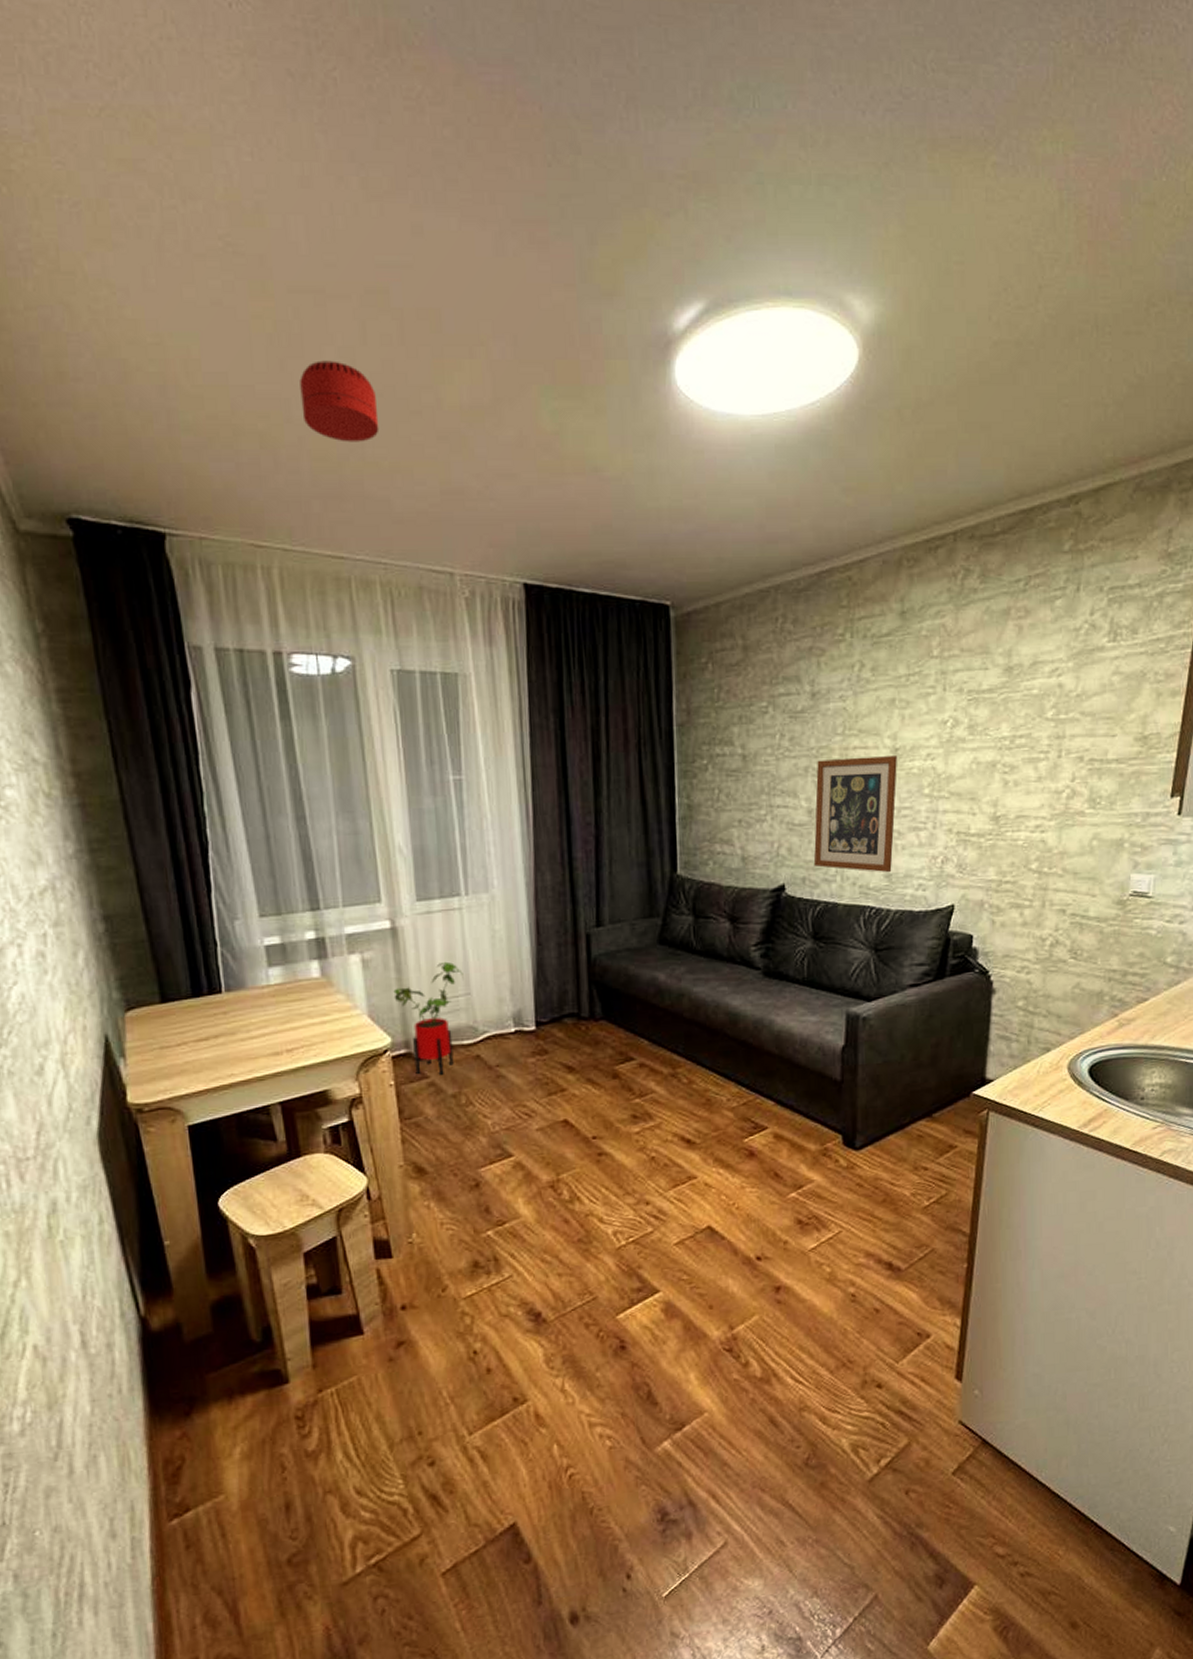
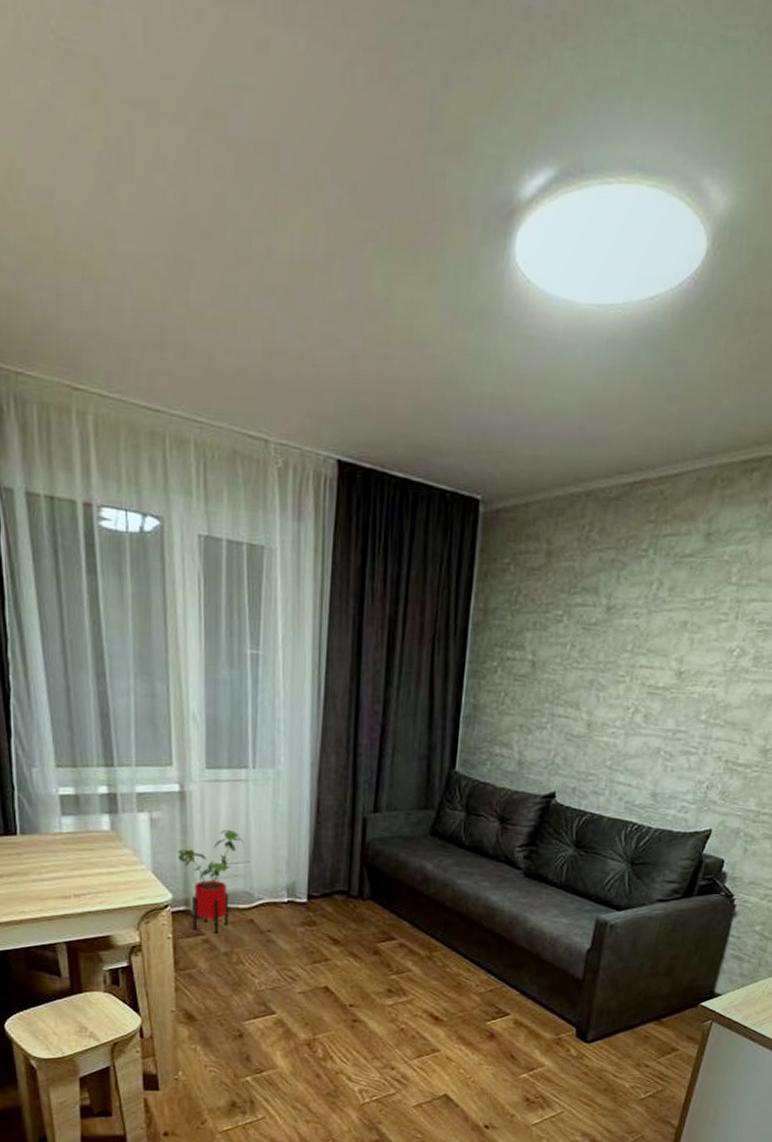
smoke detector: present [300,360,379,442] -> none [127,188,206,287]
wall art: present [813,756,897,873] -> none [585,675,680,792]

